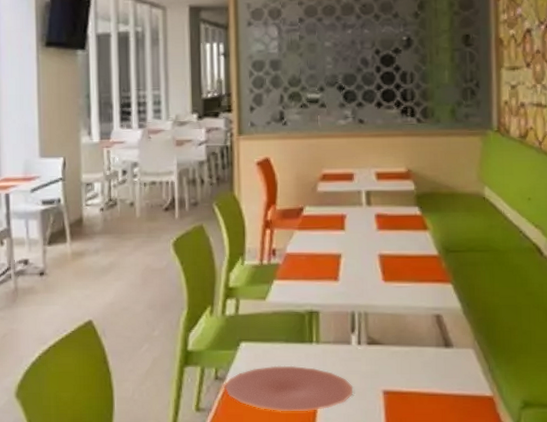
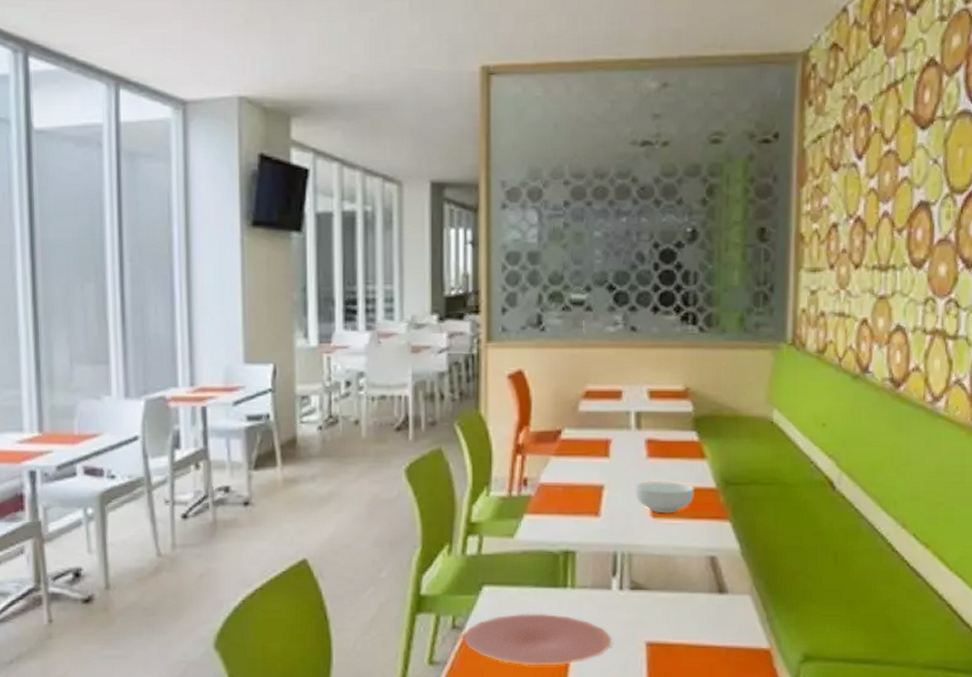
cereal bowl: none [368,249,420,278] -> present [635,480,695,514]

